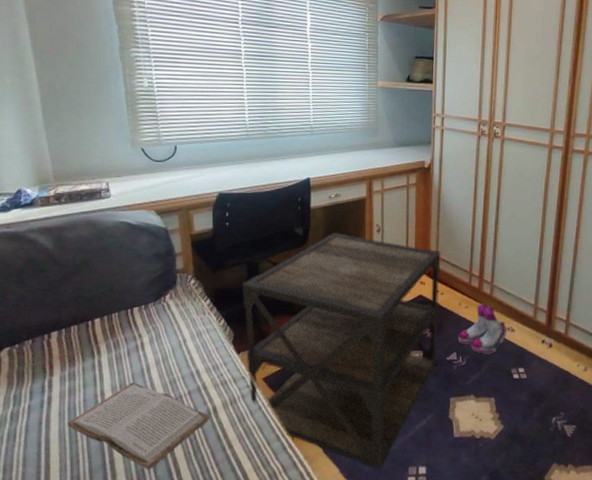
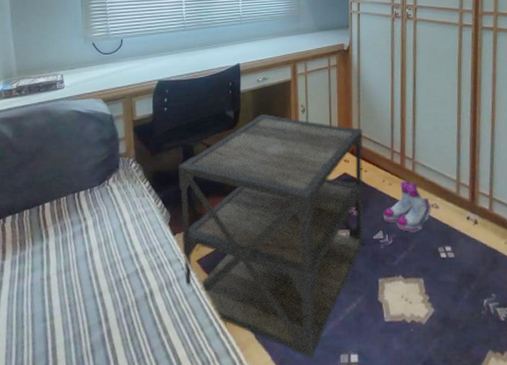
book: present [67,382,210,470] -> none [15,266,147,357]

